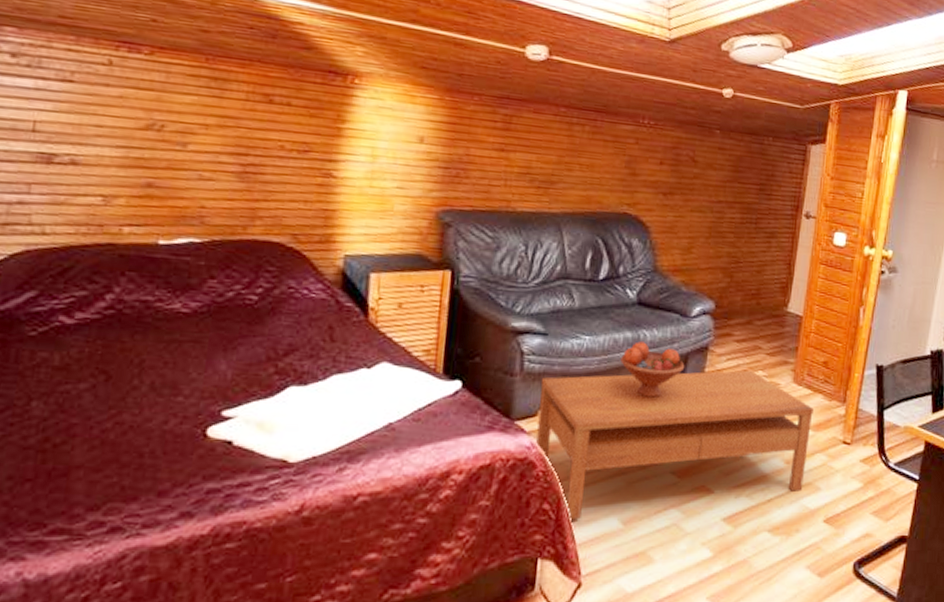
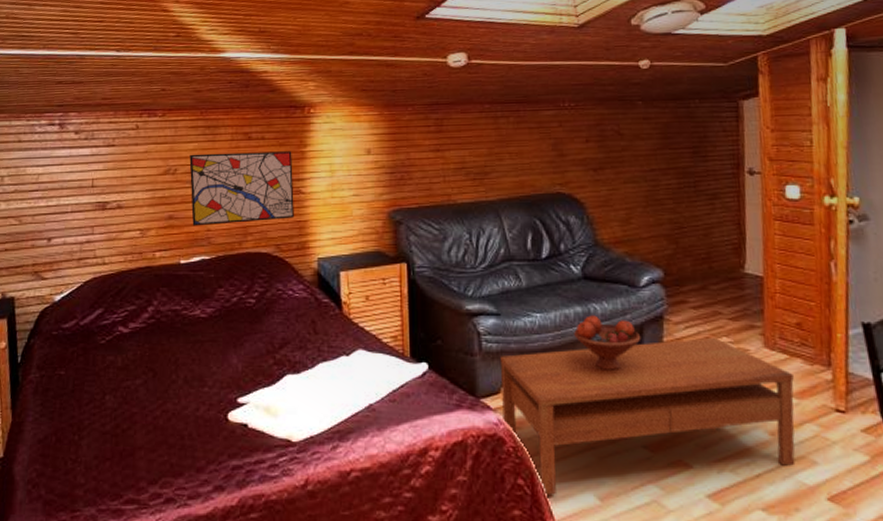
wall art: none [180,109,326,205] -> present [189,151,294,226]

